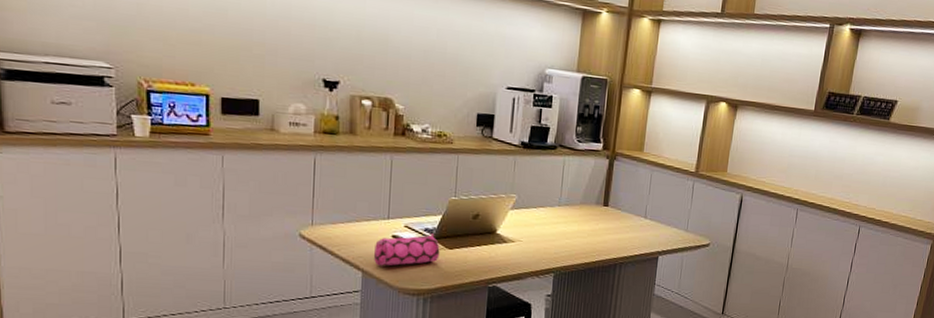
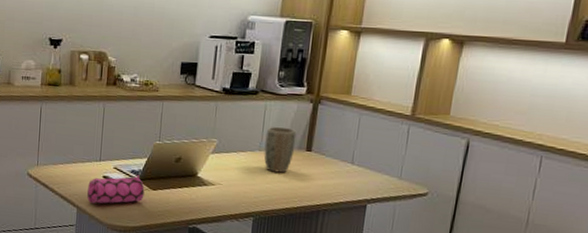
plant pot: none [563,181,594,228] -> present [264,126,297,173]

